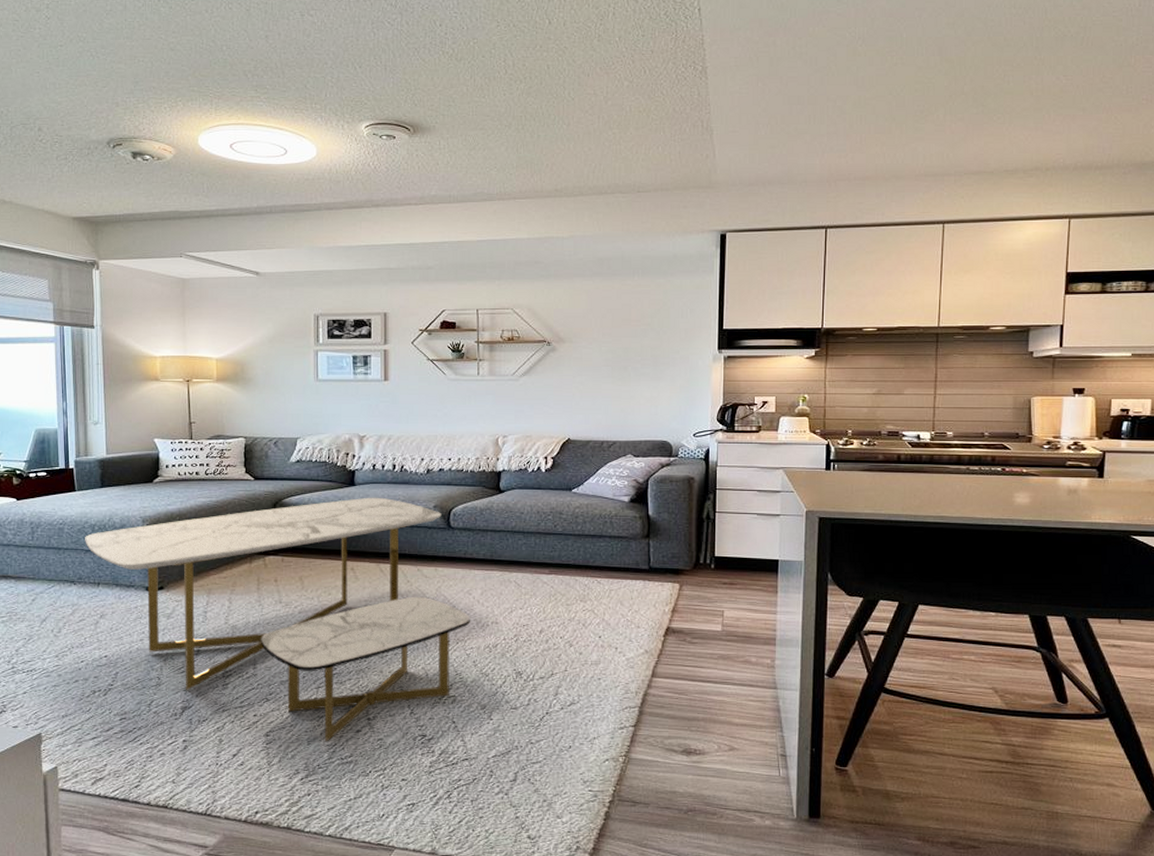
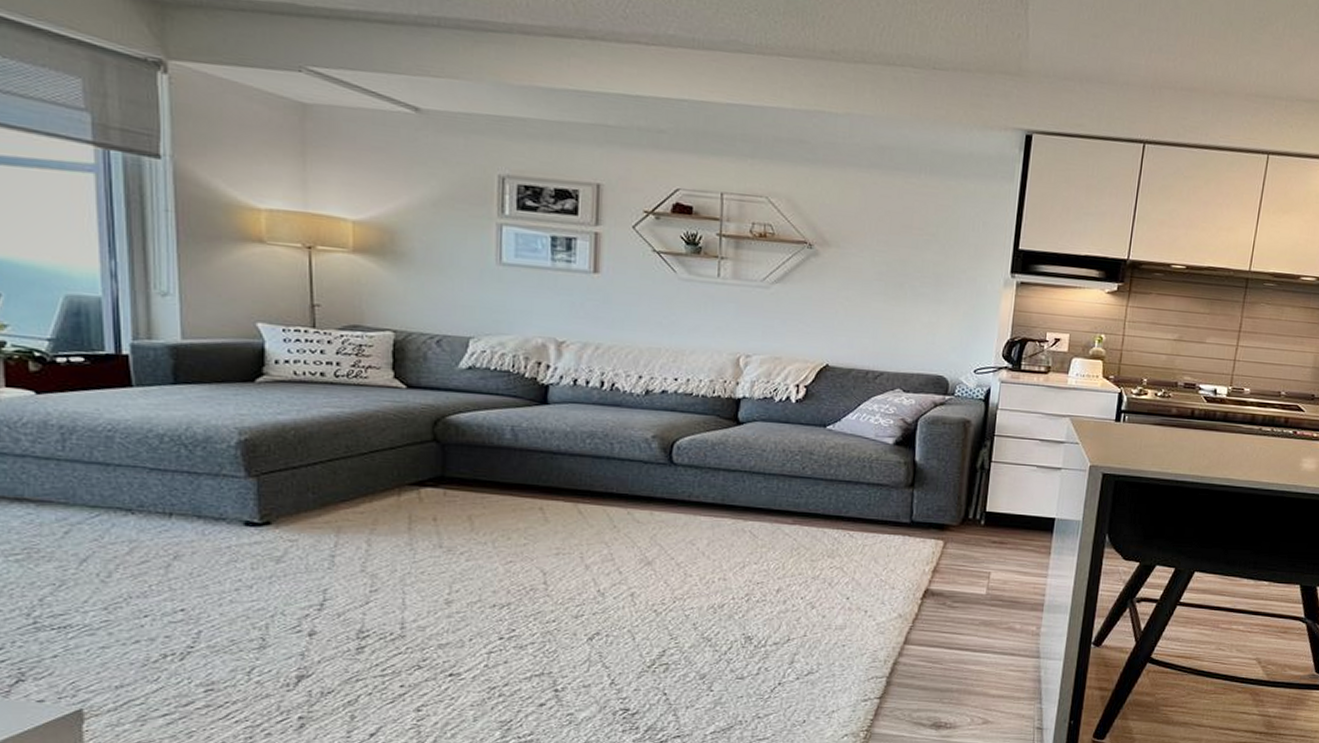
coffee table: present [85,497,470,741] -> none [148,420,692,717]

